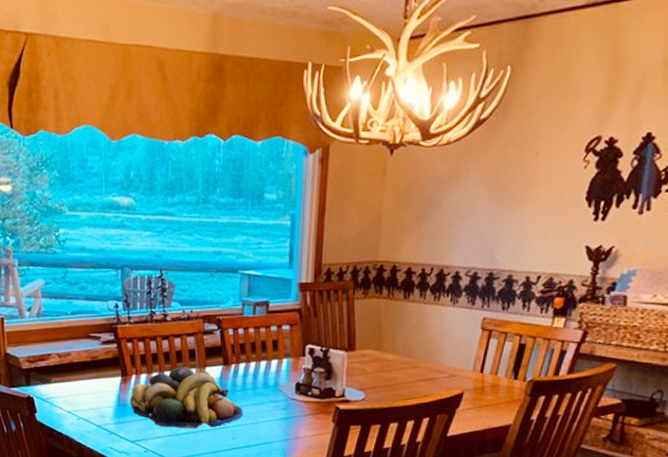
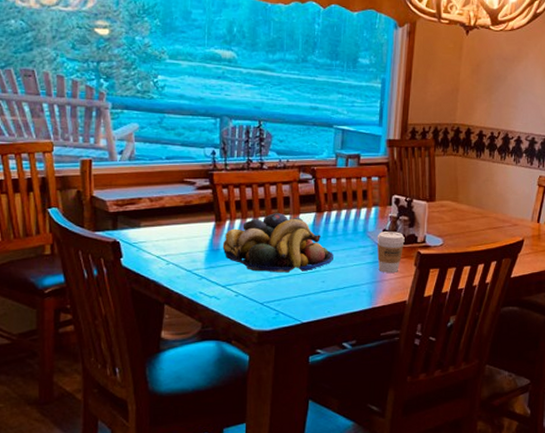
coffee cup: none [289,385,321,429] -> present [377,231,405,273]

